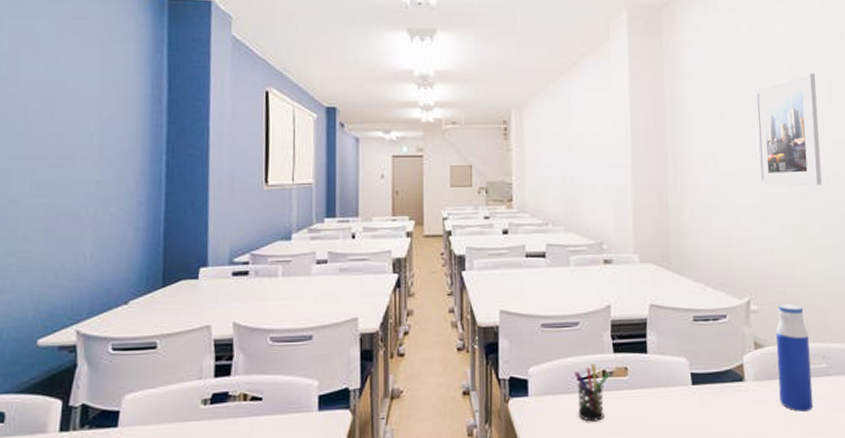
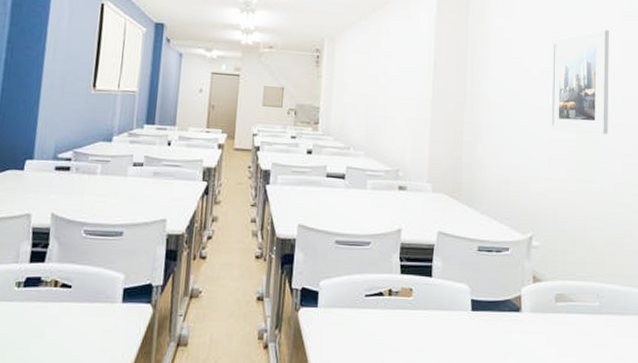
pen holder: present [574,364,610,422] -> none [362,283,395,337]
water bottle: present [776,304,814,412] -> none [553,242,585,346]

